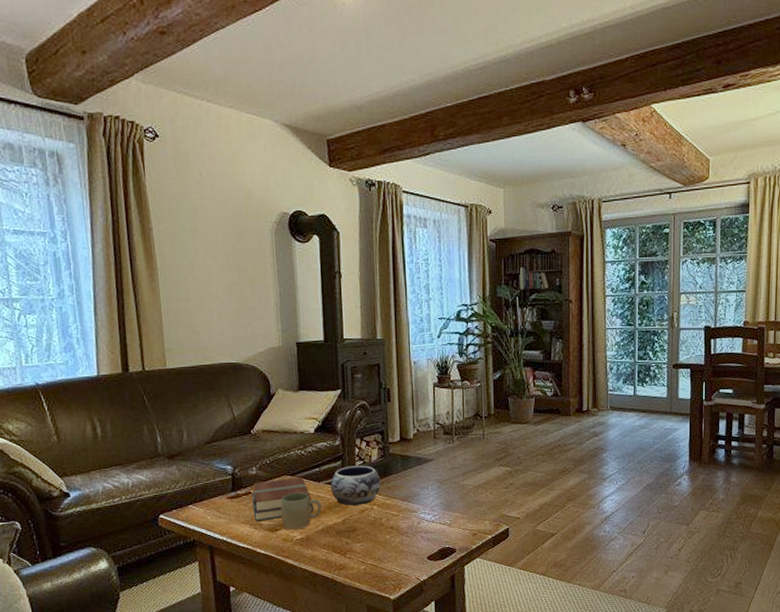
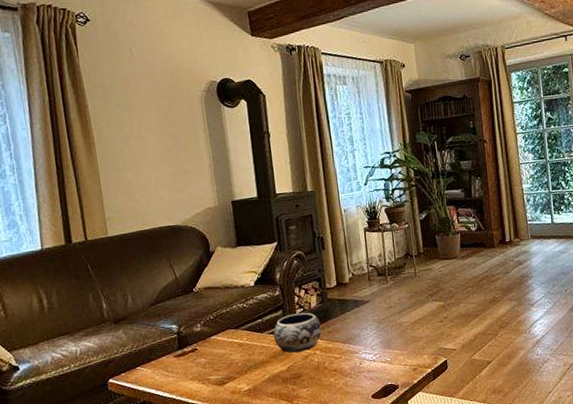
books: present [252,477,314,521] -> none [198,330,259,376]
mug: present [281,492,322,530] -> none [226,343,267,382]
books: present [519,267,548,290] -> none [435,113,463,135]

